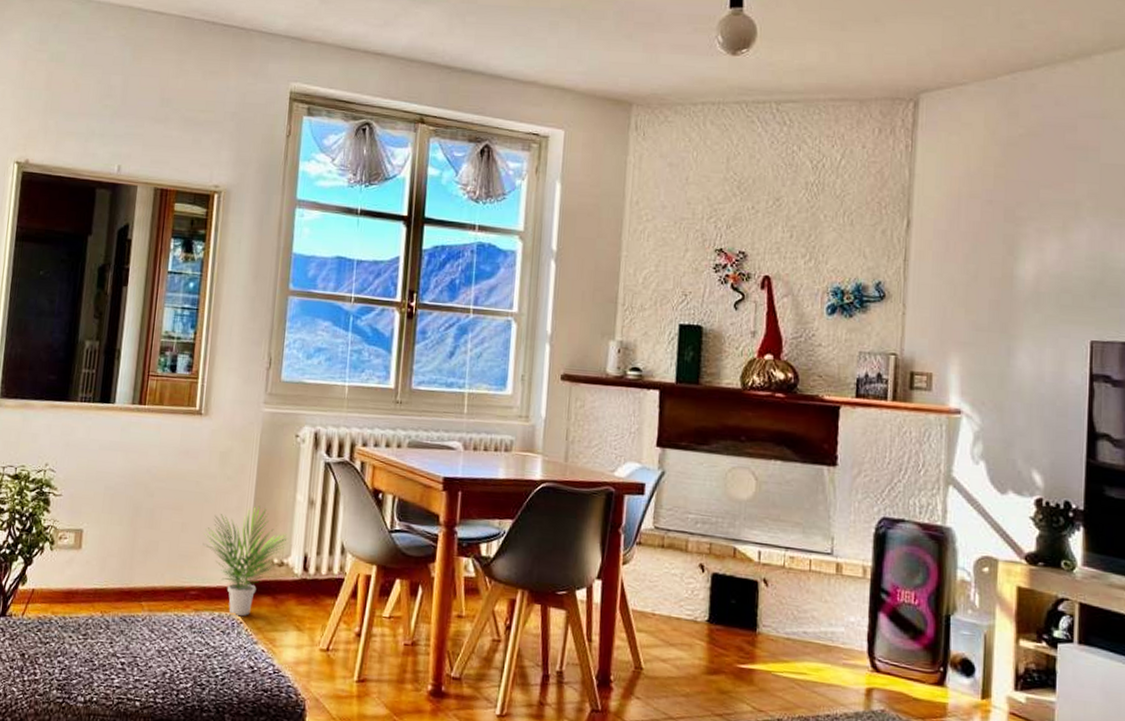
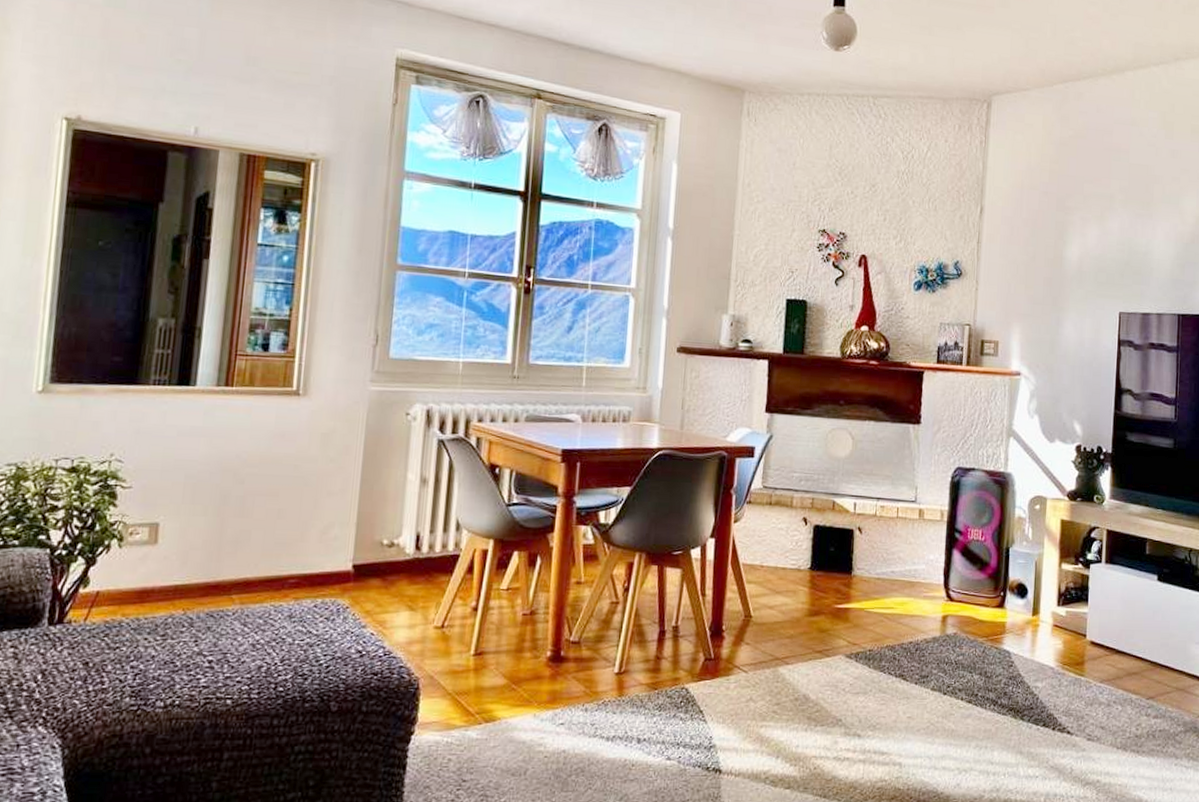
potted plant: present [203,506,288,617] -> none [302,487,398,601]

